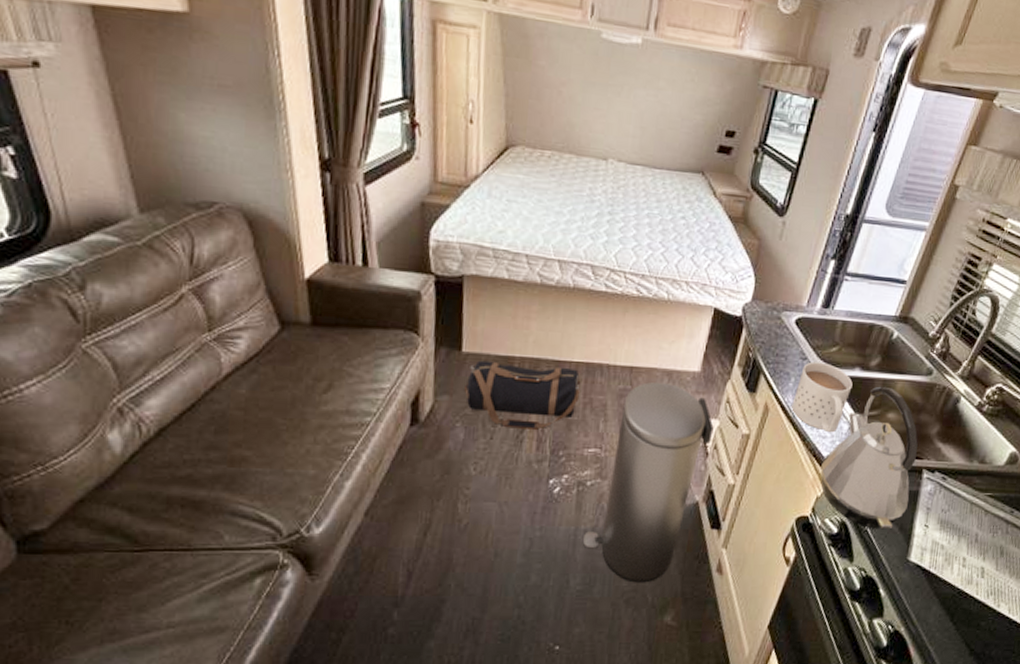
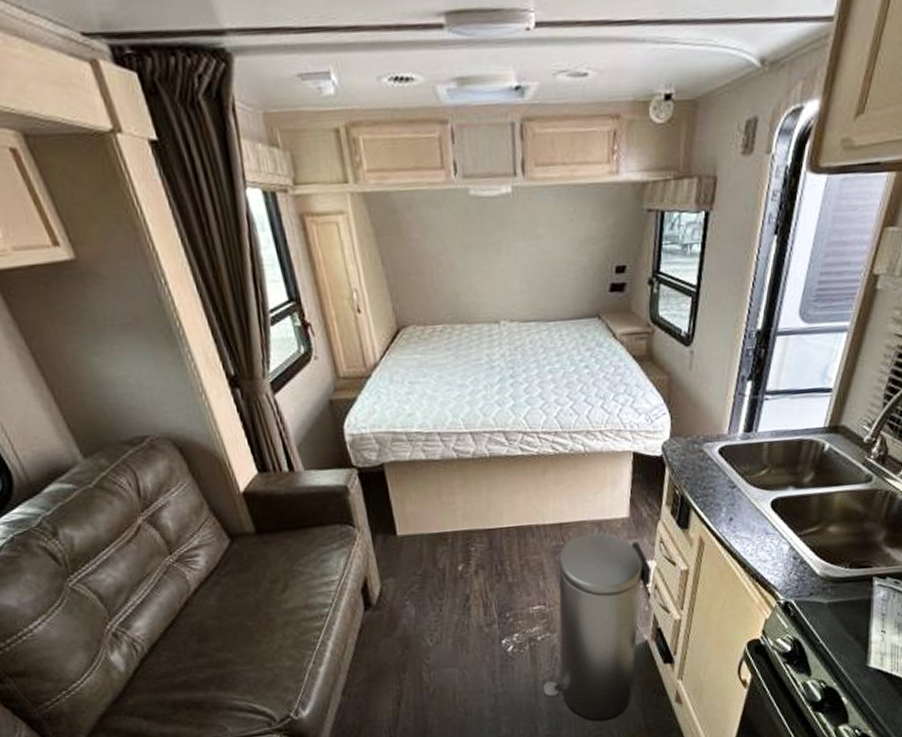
duffel bag: present [463,360,581,430] -> none [405,534,516,599]
mug: present [791,361,853,433] -> none [727,487,787,556]
kettle: present [820,386,918,530] -> none [766,501,864,642]

